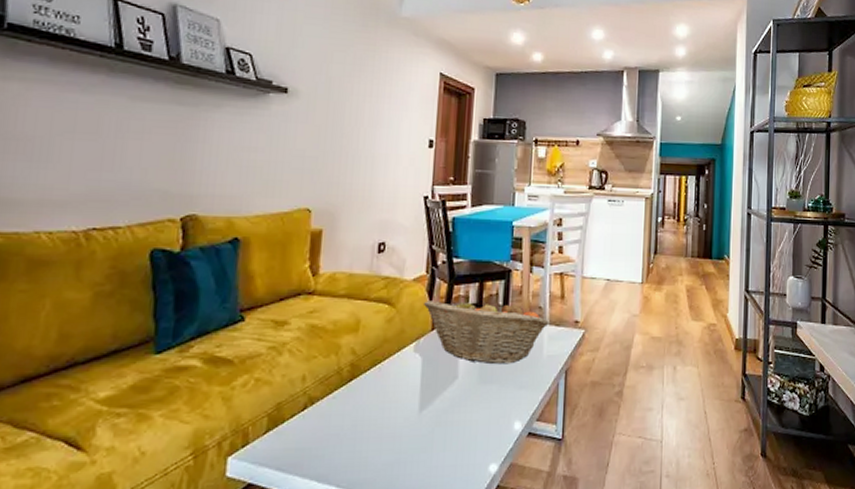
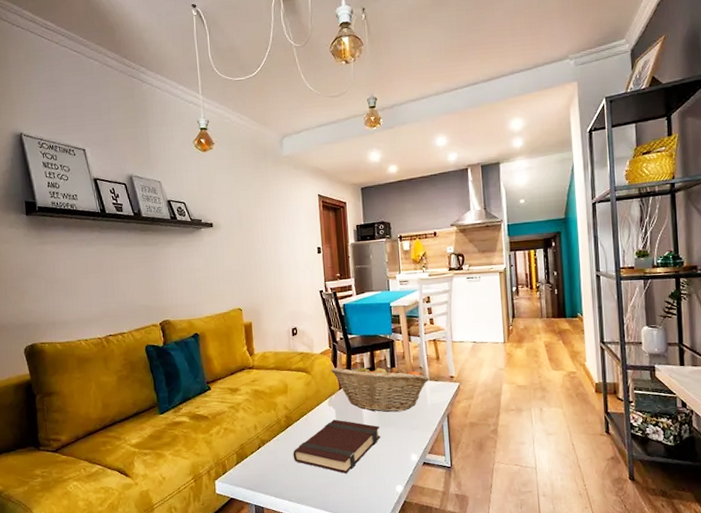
book: none [352,371,479,447] -> present [293,419,381,473]

